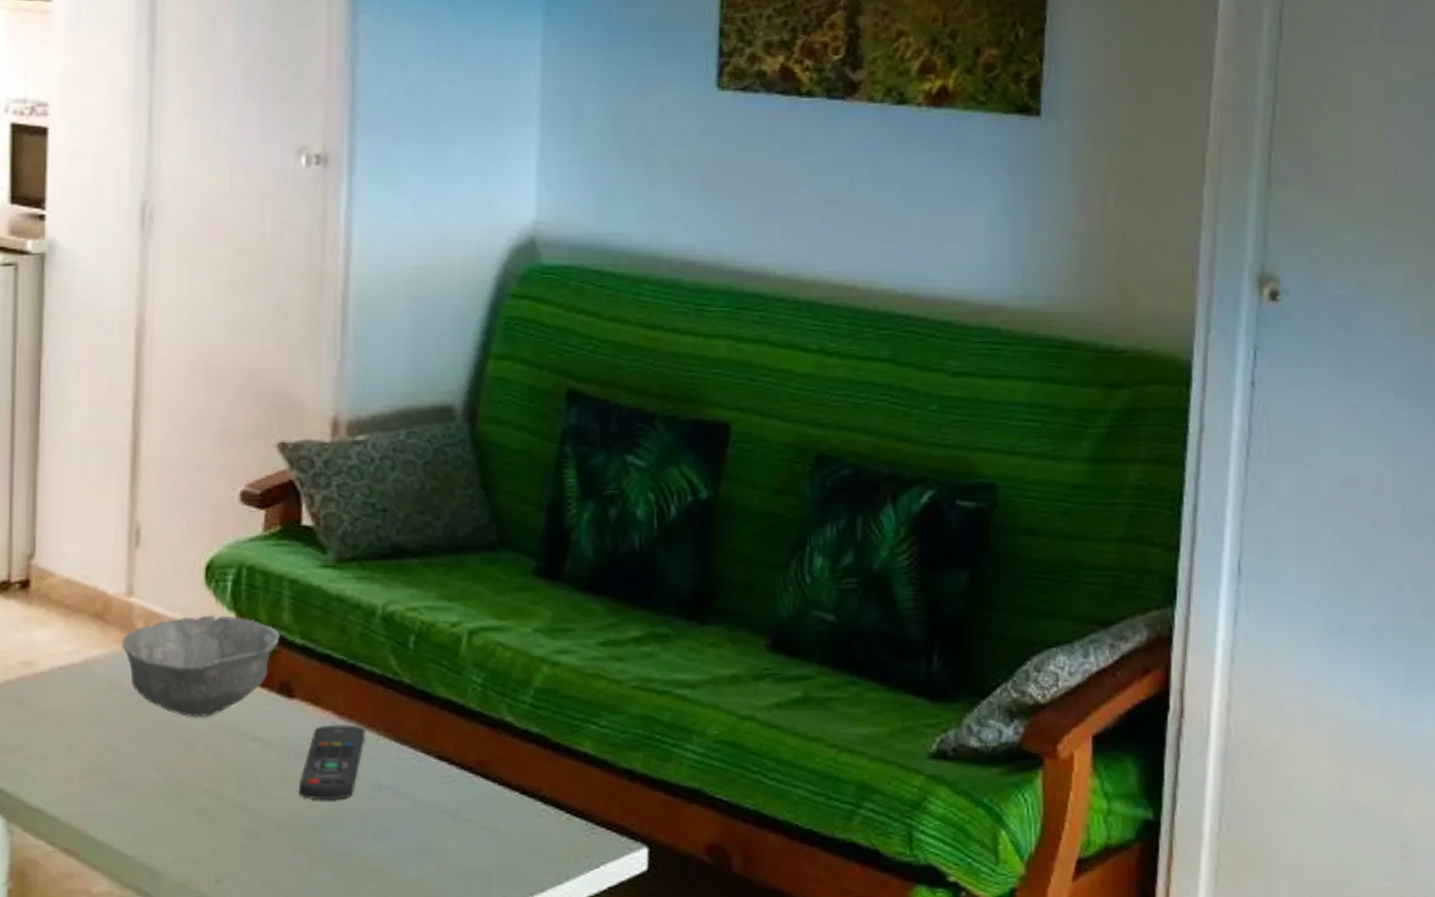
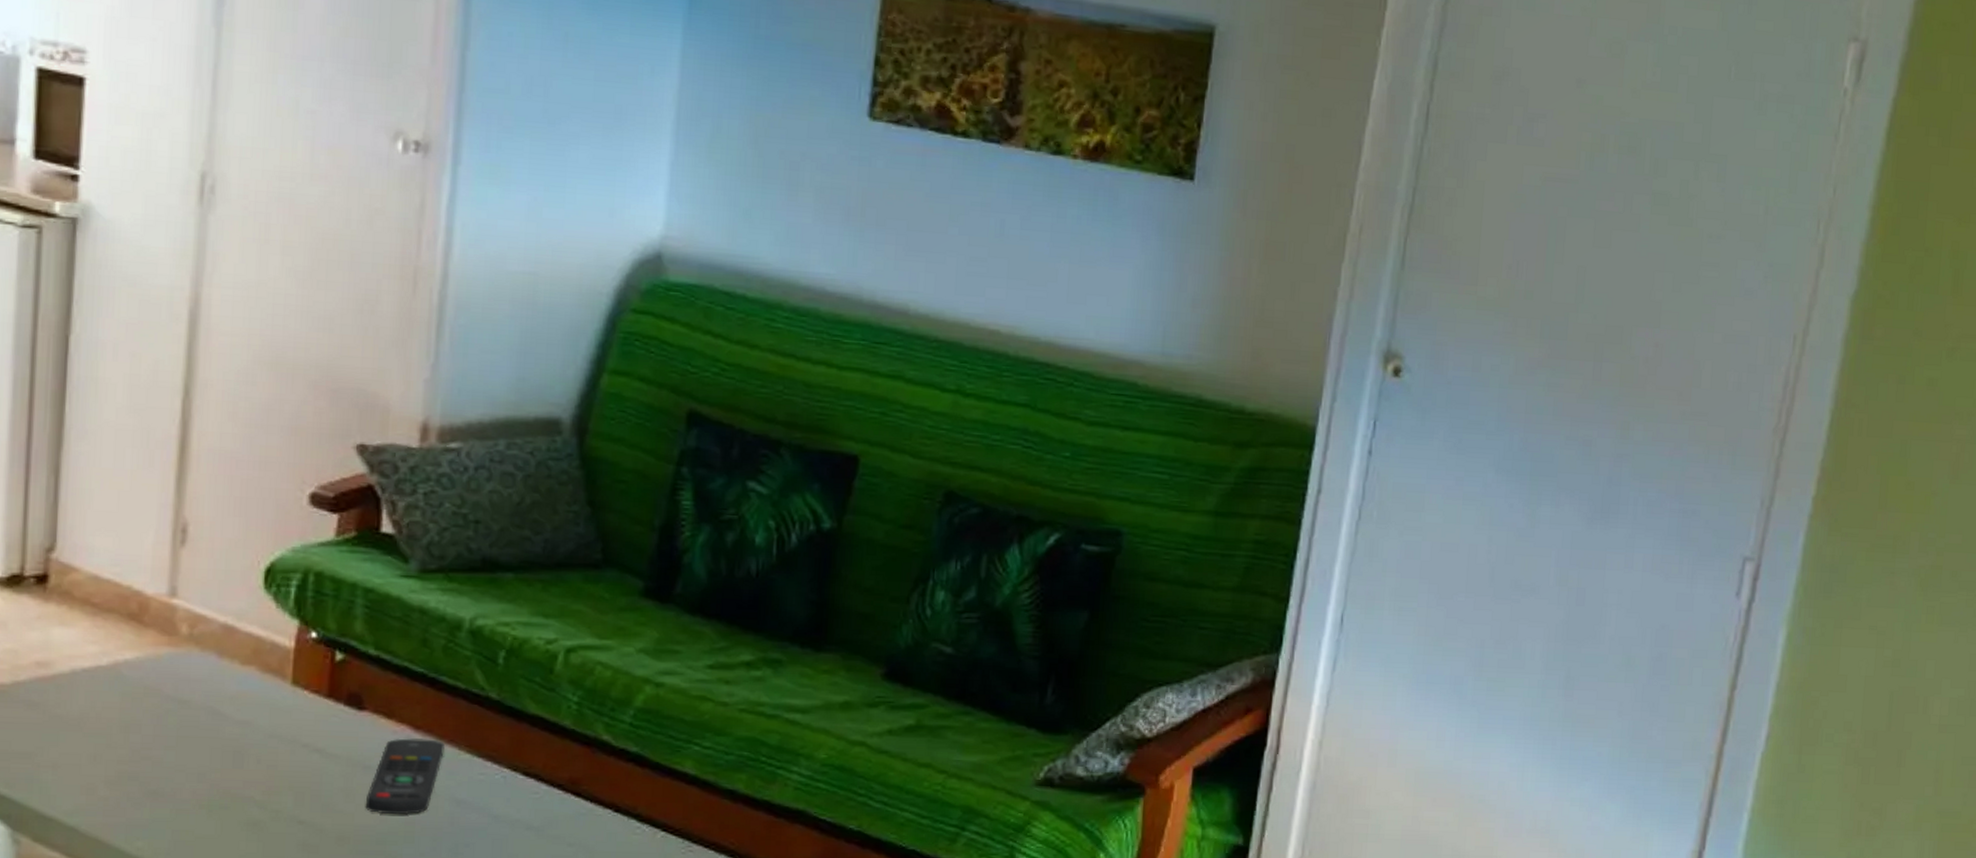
bowl: present [121,615,280,718] -> none [160,621,351,728]

